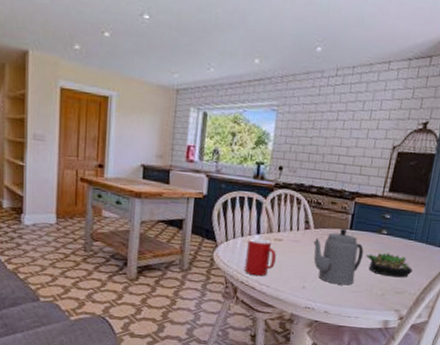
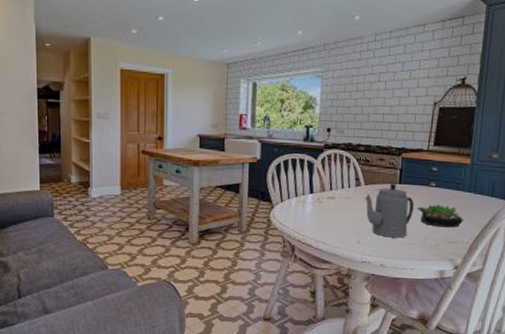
cup: present [244,237,277,277] -> none [301,197,330,234]

